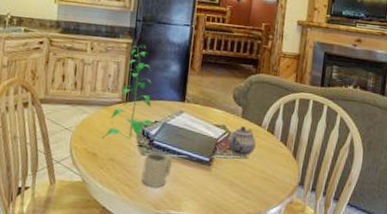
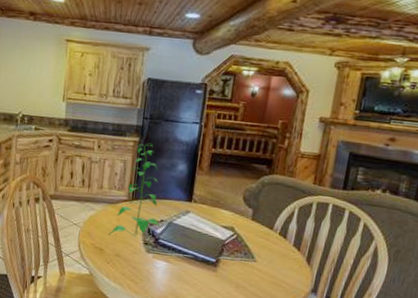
cup: present [142,152,173,188] -> none [147,250,178,285]
teapot: present [228,126,256,157] -> none [235,229,267,260]

